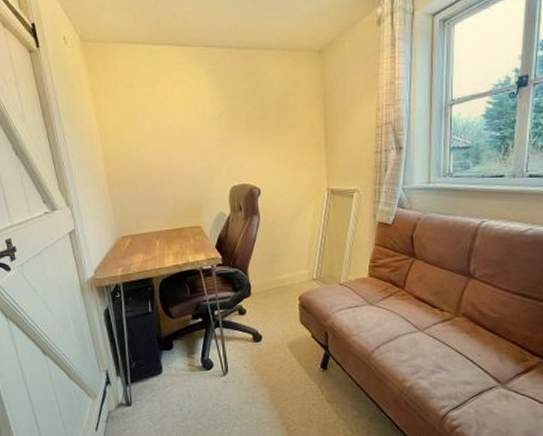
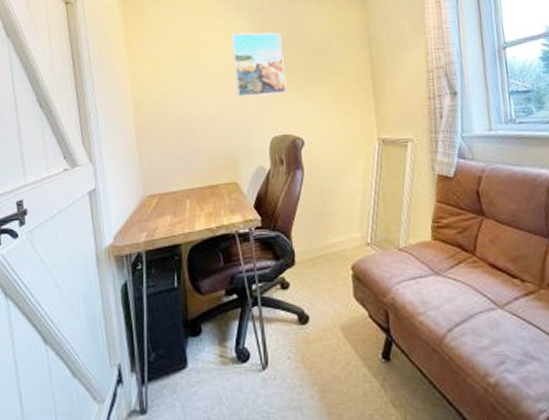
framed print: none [192,85,245,148] -> present [230,32,286,97]

